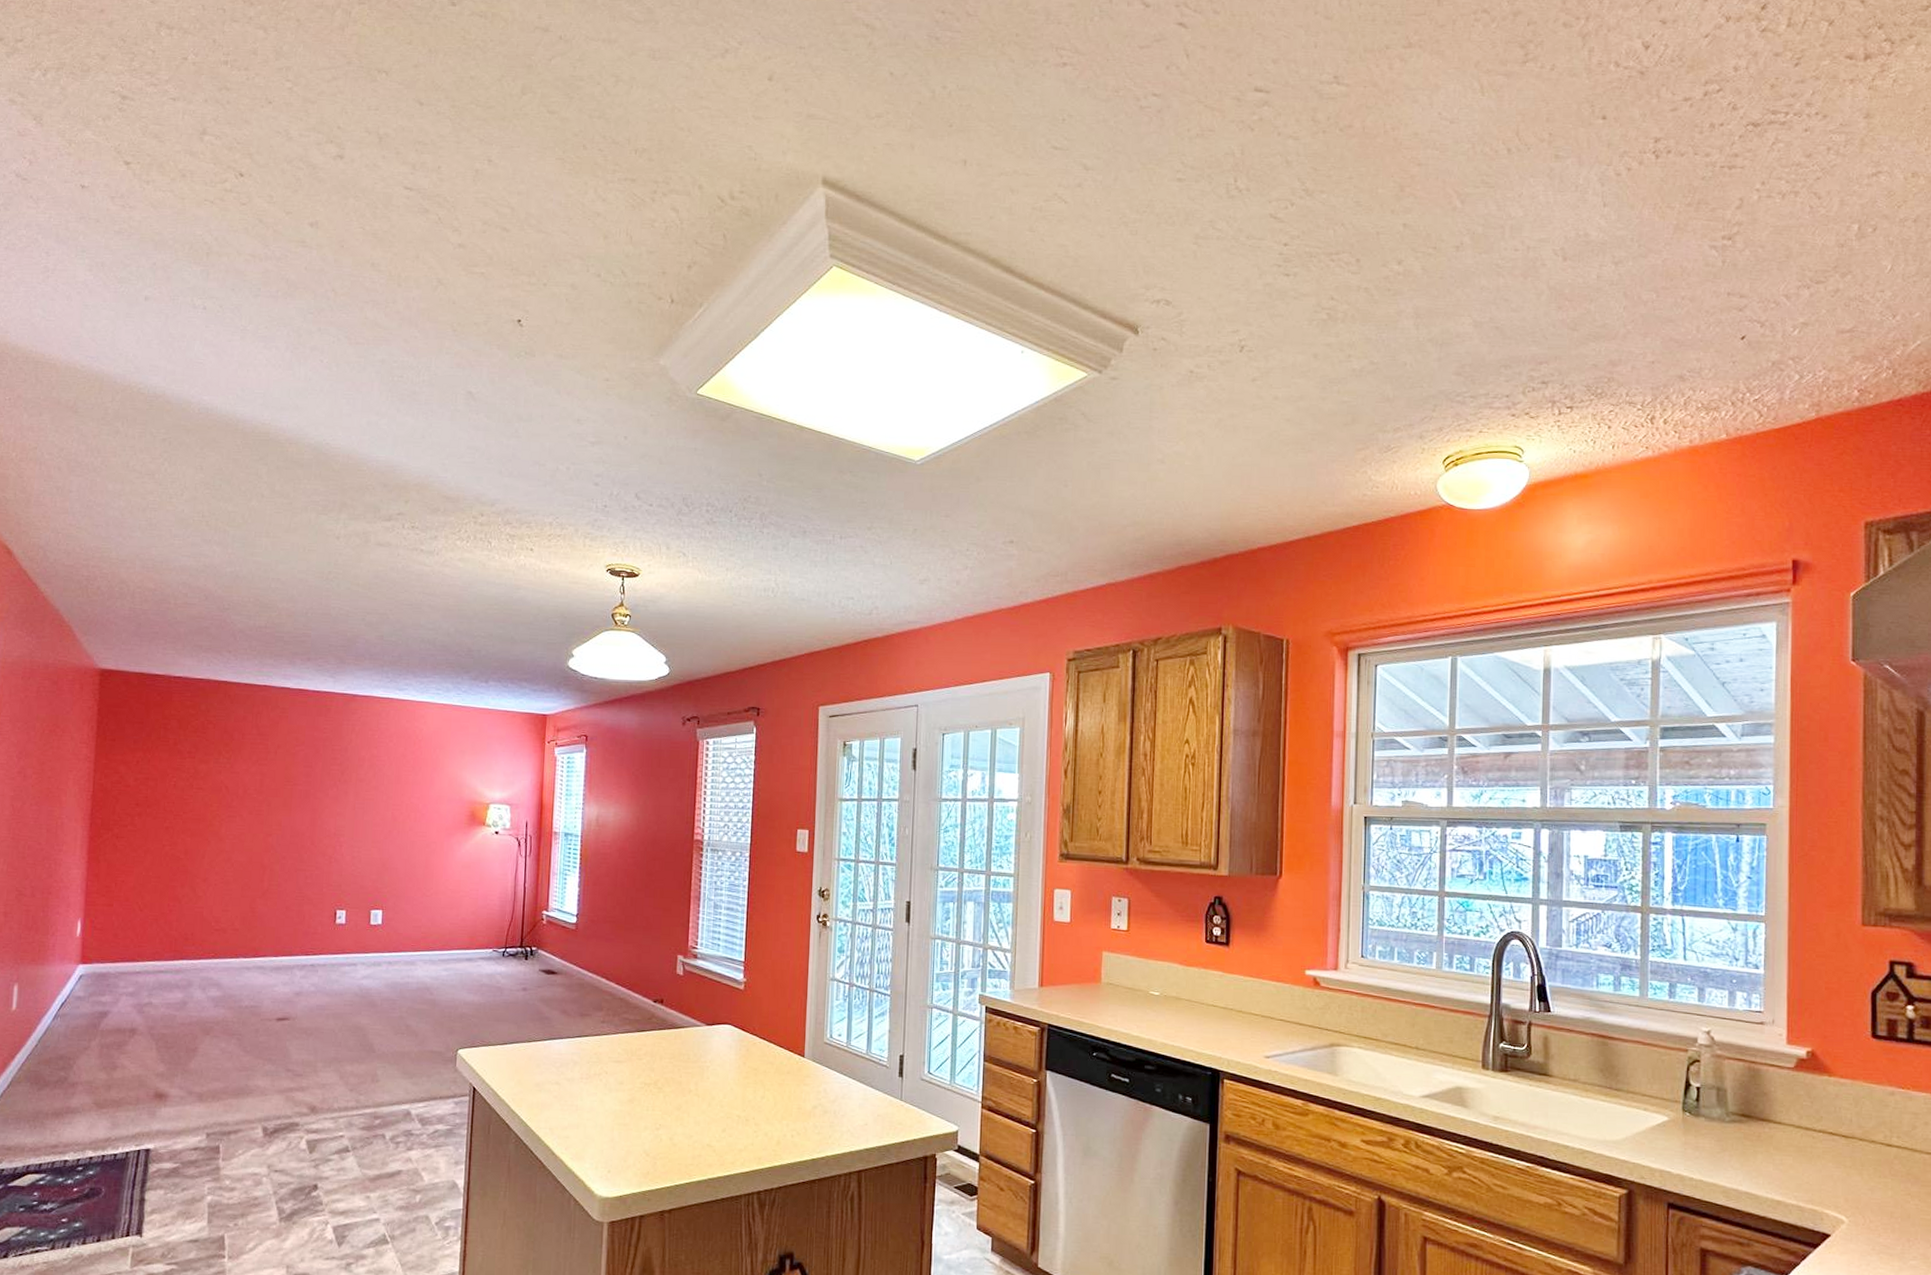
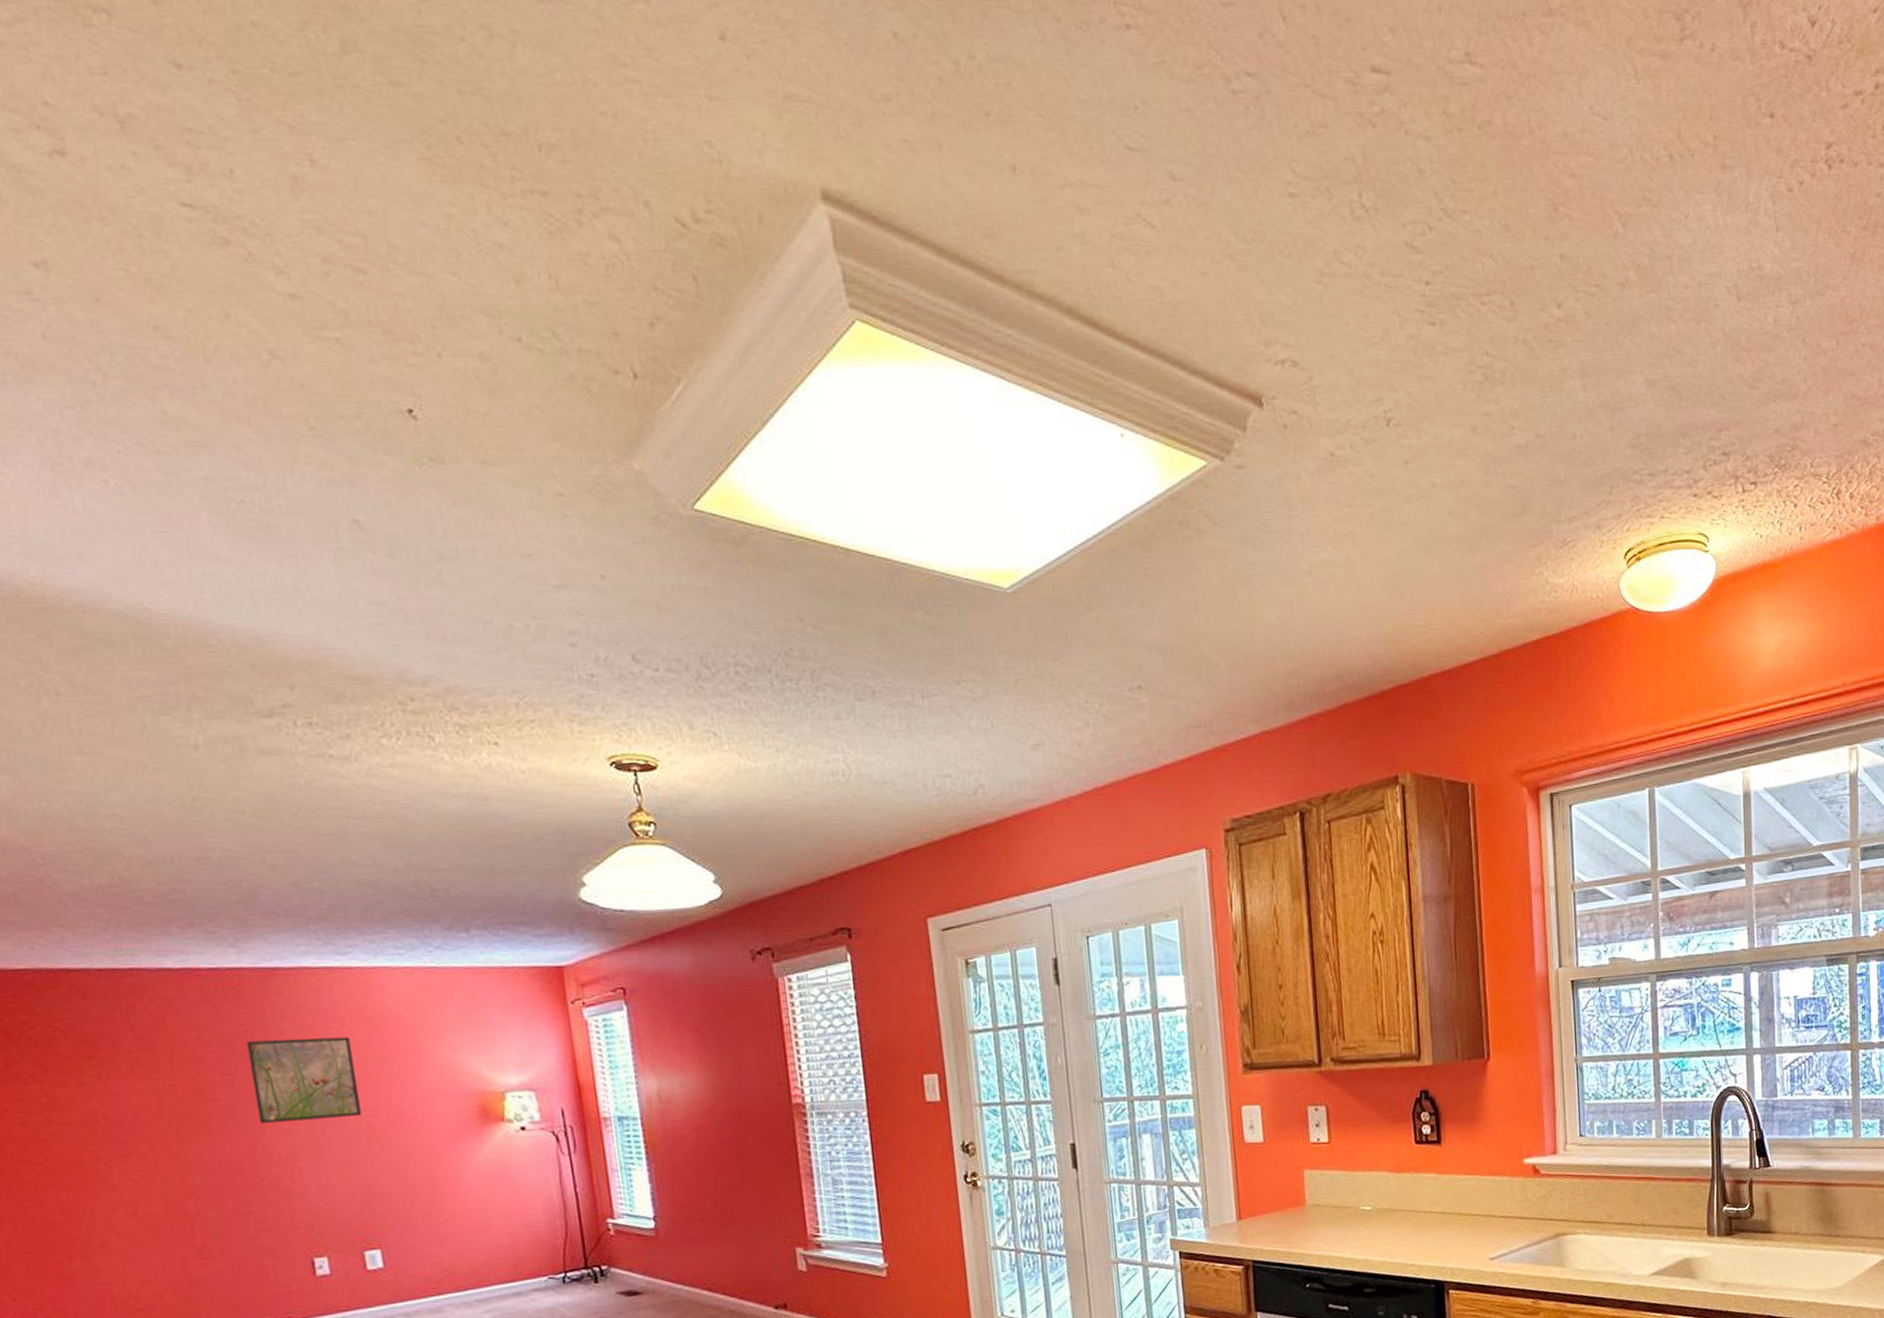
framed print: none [323,745,393,808] -> present [246,1037,361,1123]

